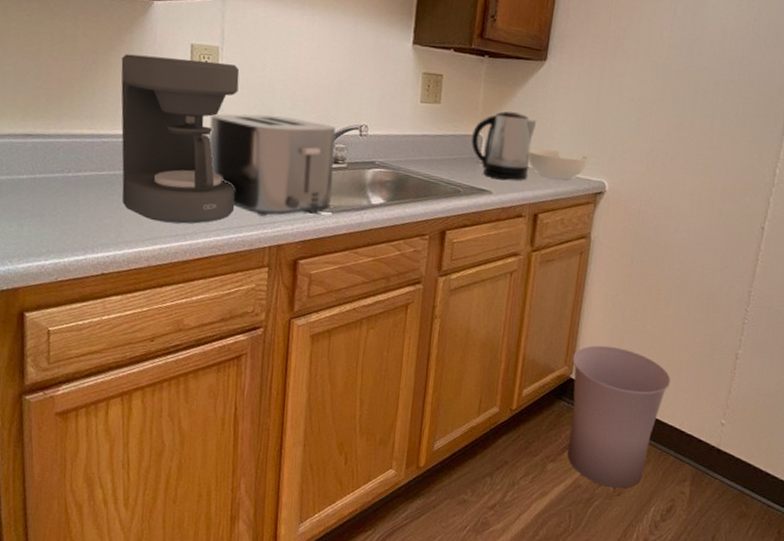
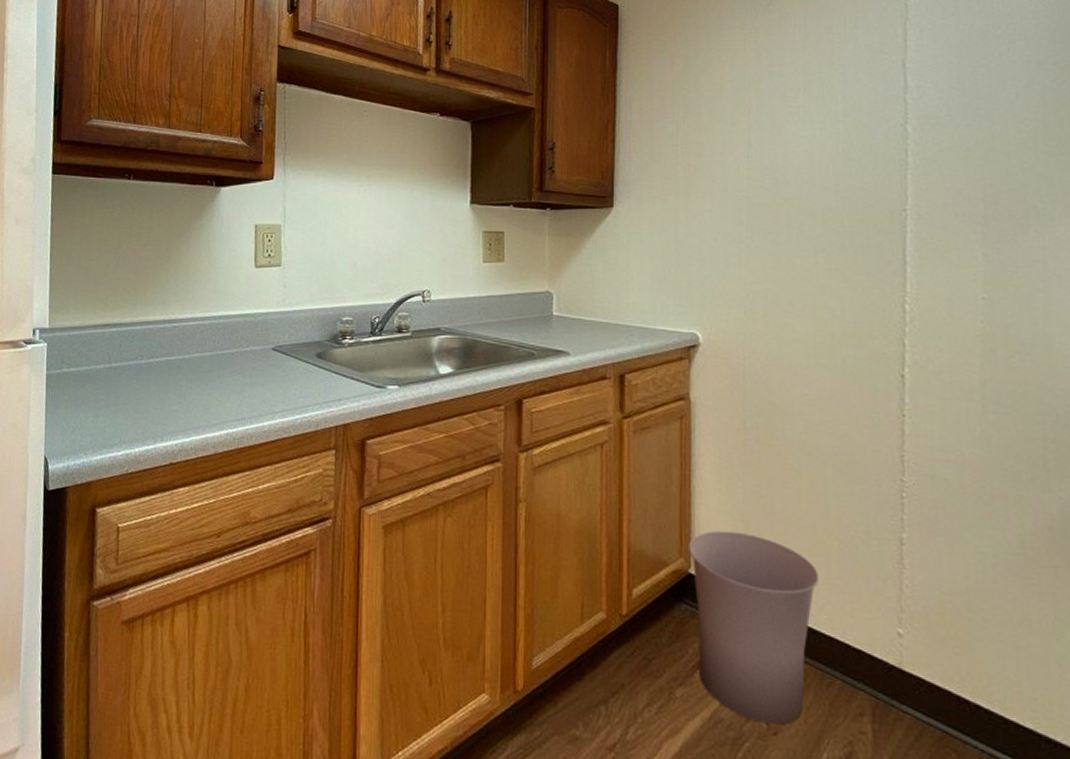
coffee maker: present [121,54,240,224] -> none [190,239,301,406]
toaster: present [209,113,336,217] -> none [273,287,398,394]
kettle: present [471,111,537,181] -> none [540,263,611,339]
bowl: present [528,149,589,180] -> none [605,302,675,334]

